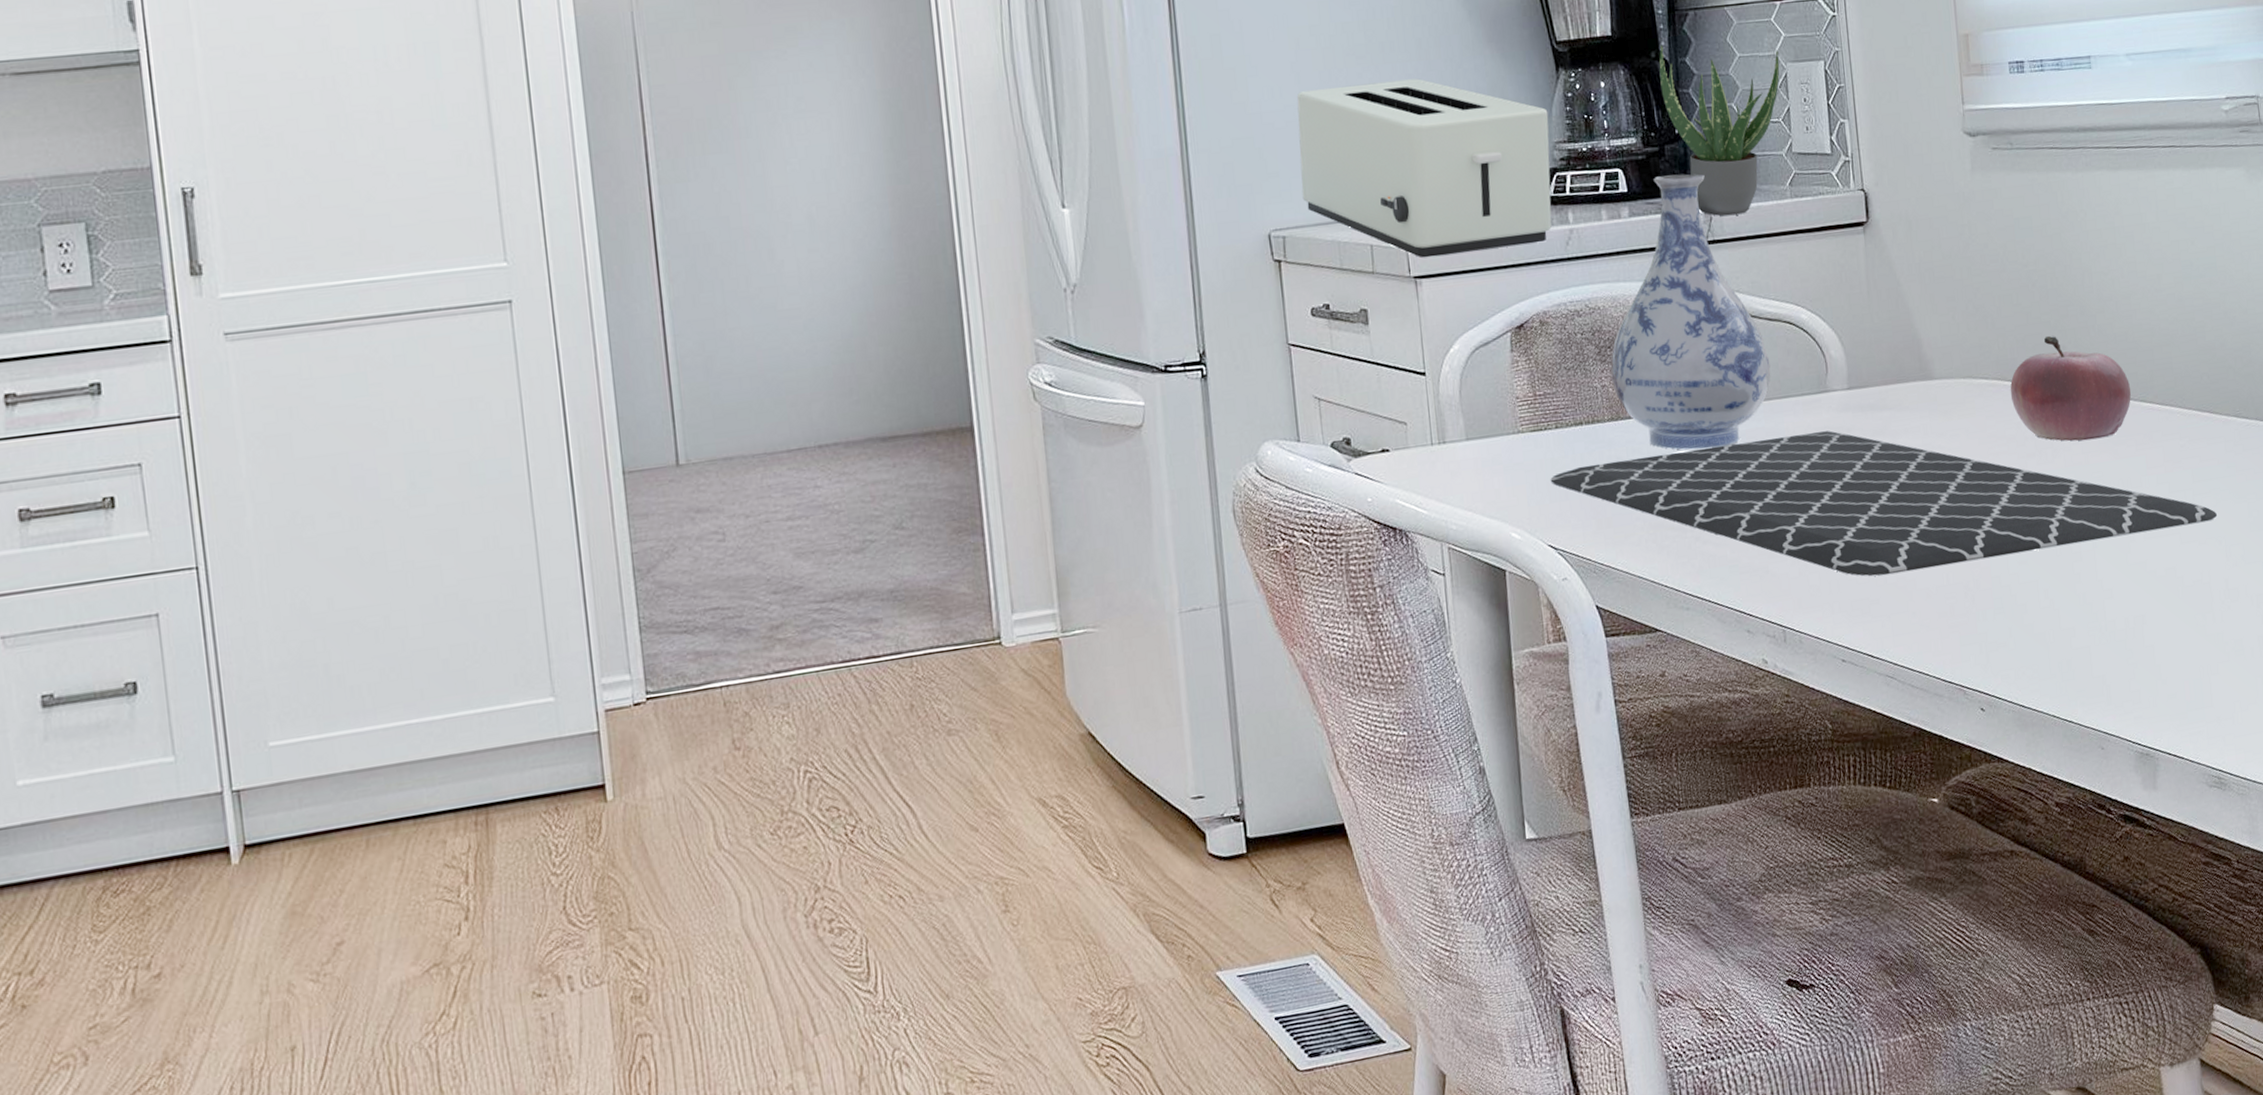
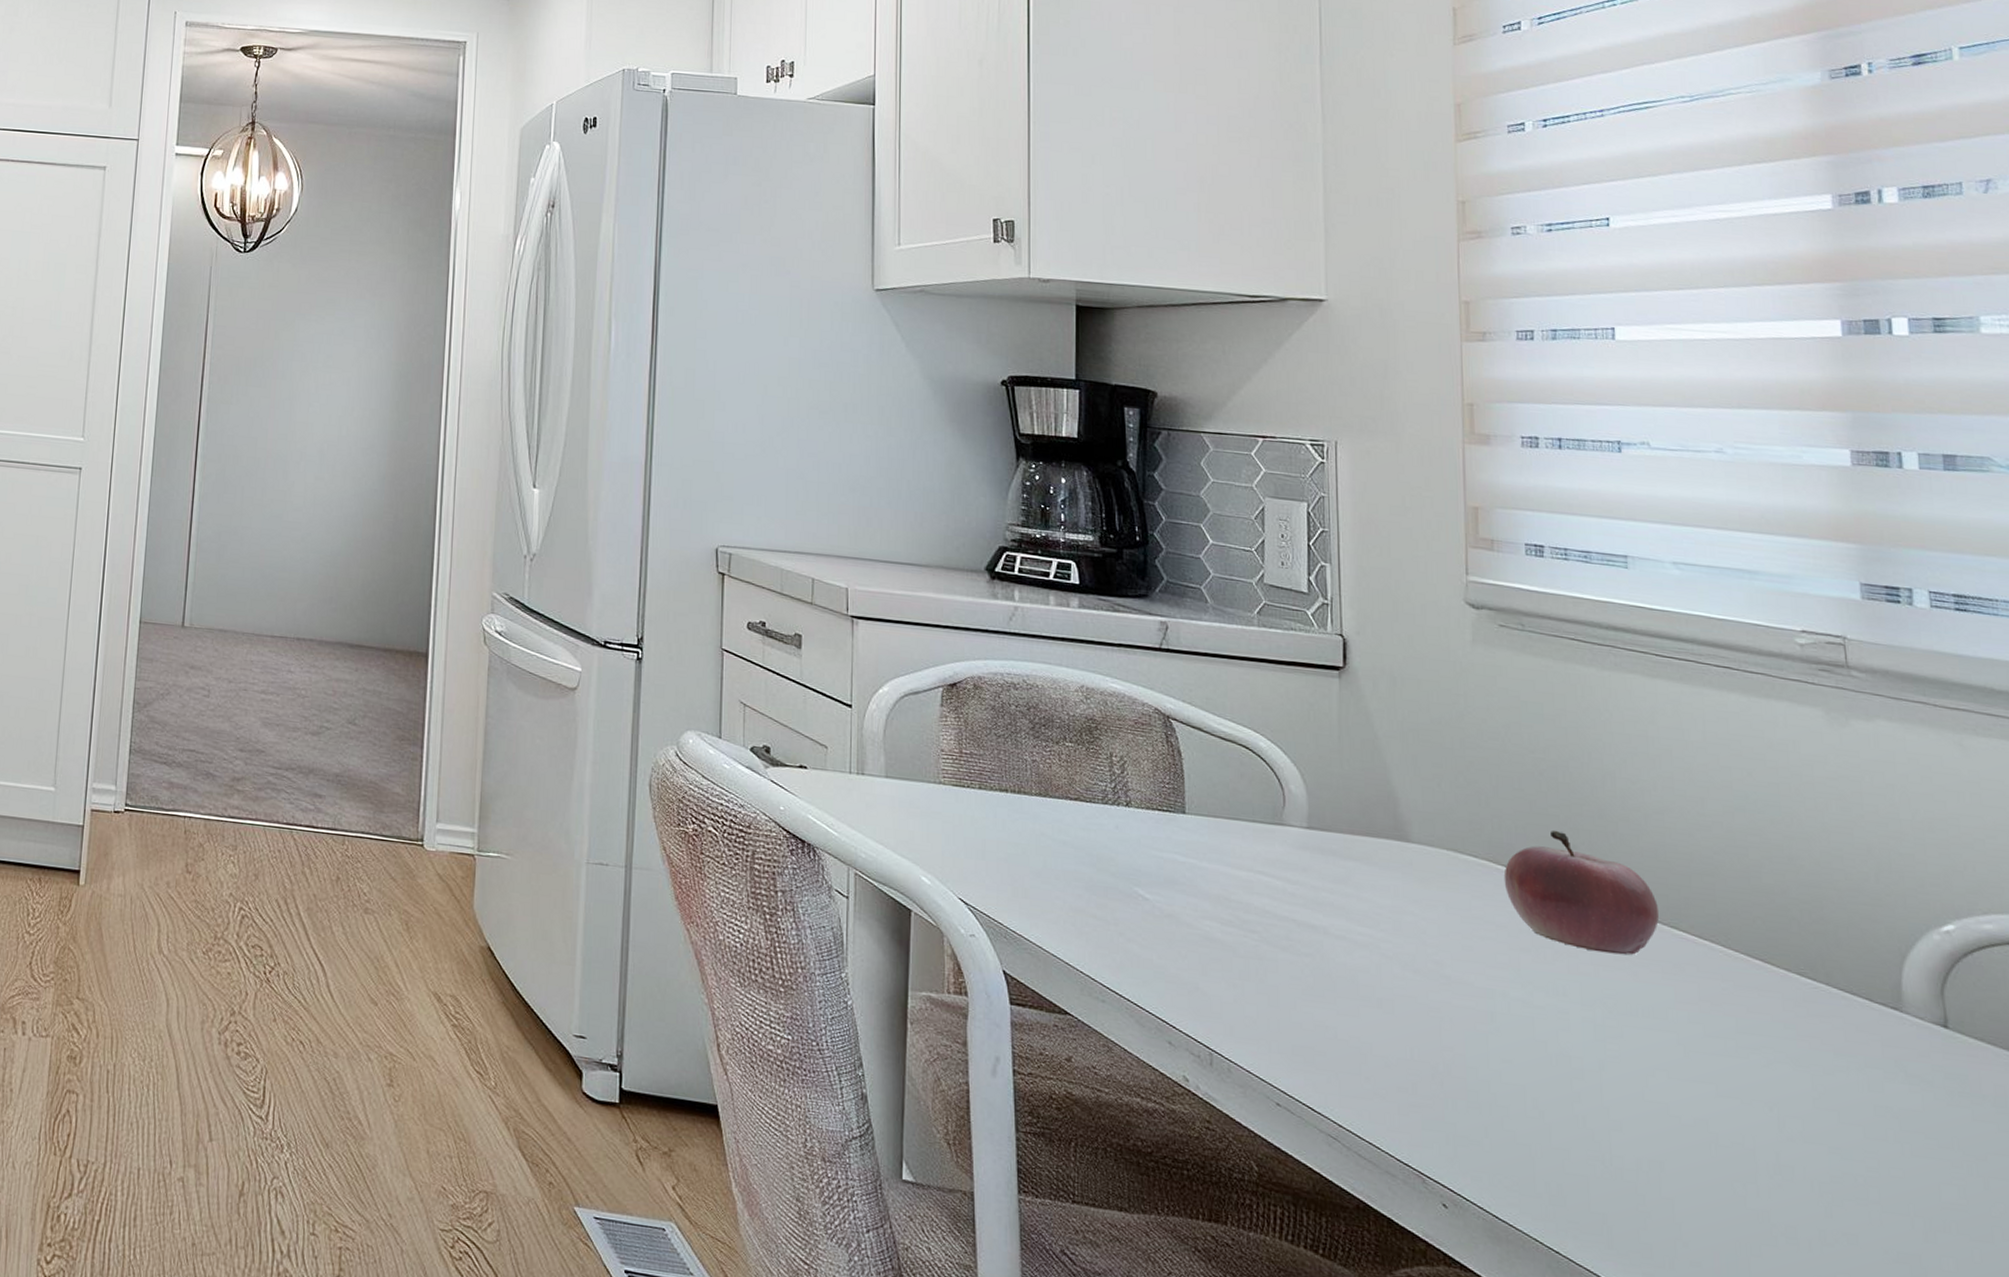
toaster: present [1296,78,1552,258] -> none [752,431,1004,613]
placemat: present [1550,431,2218,577] -> none [968,831,1769,1082]
vase: present [1610,173,1771,450] -> none [1043,576,1220,852]
potted plant: present [1659,44,1780,216] -> none [1125,455,1257,631]

